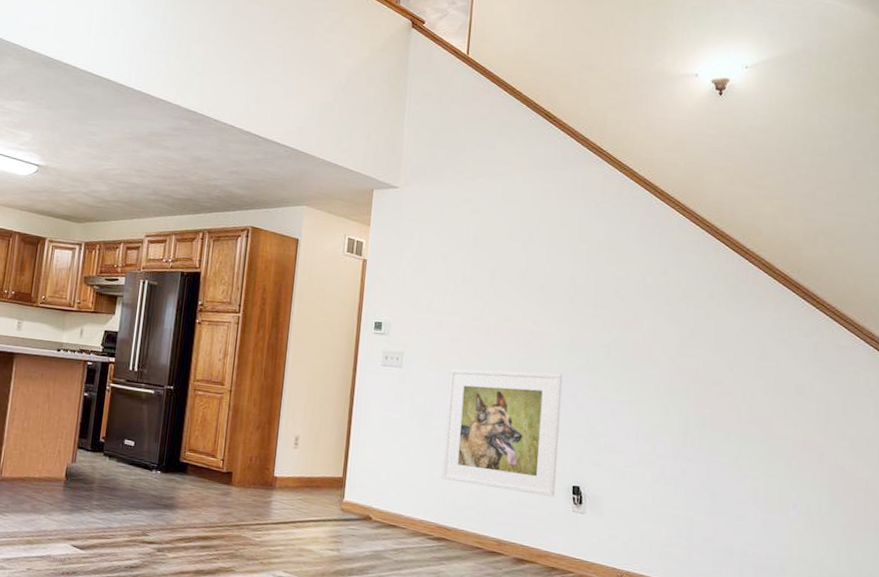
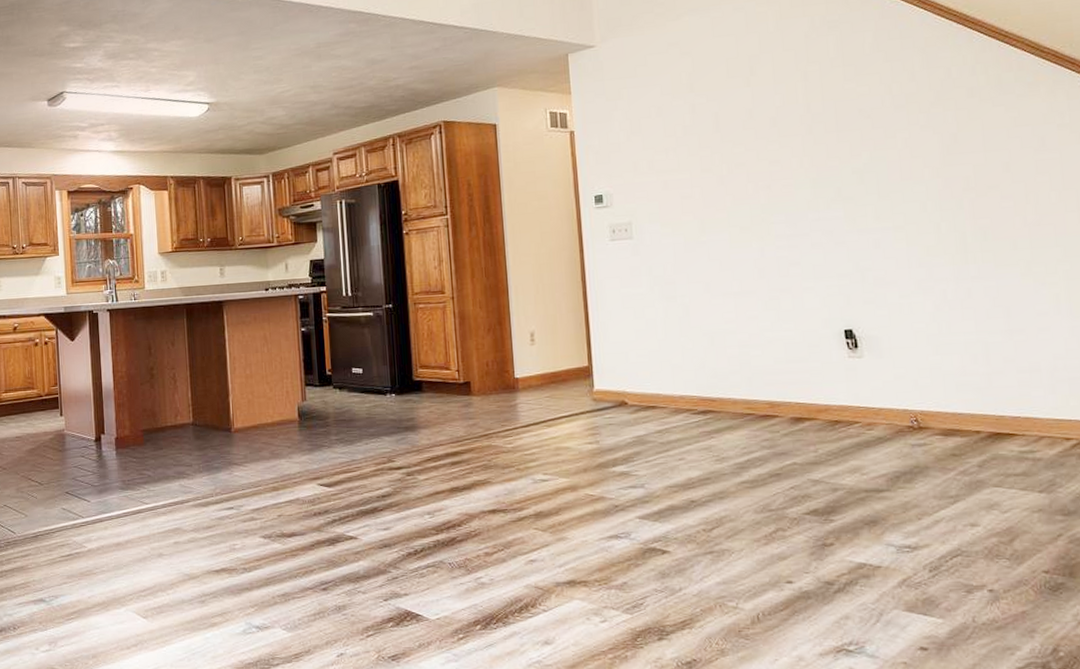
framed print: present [442,369,563,497] -> none [686,212,825,349]

